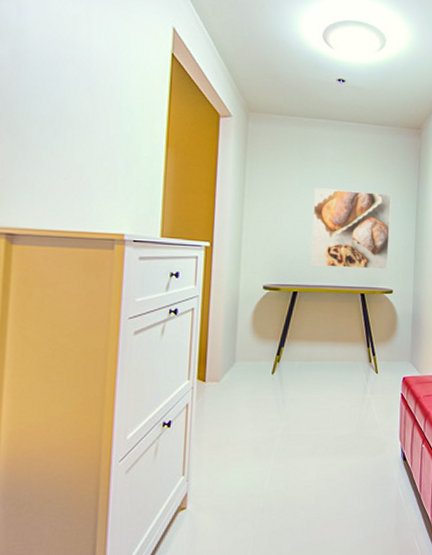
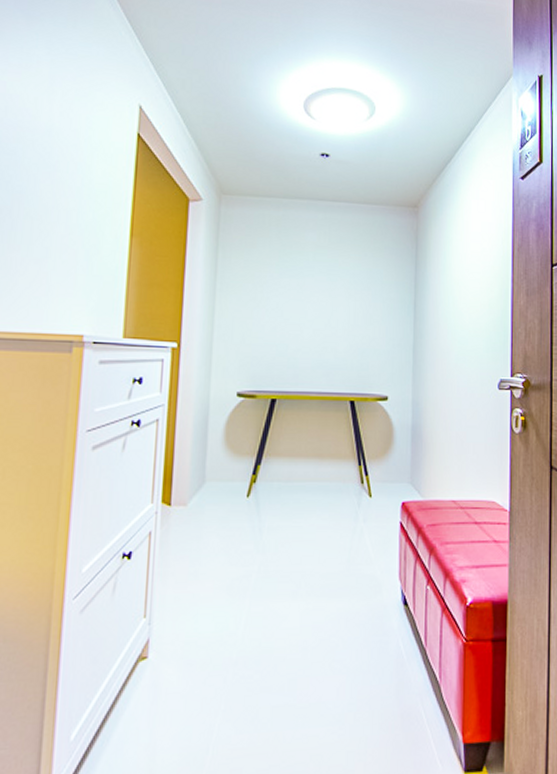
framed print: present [311,188,391,269] -> none [291,278,384,372]

